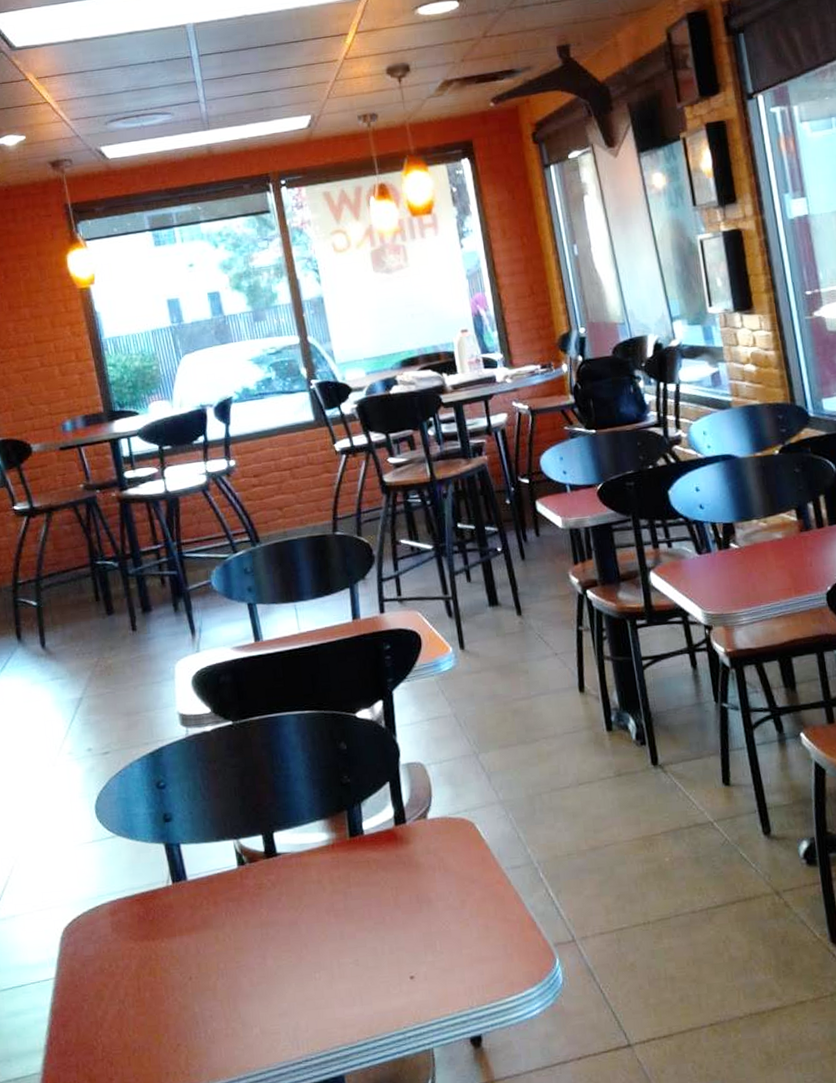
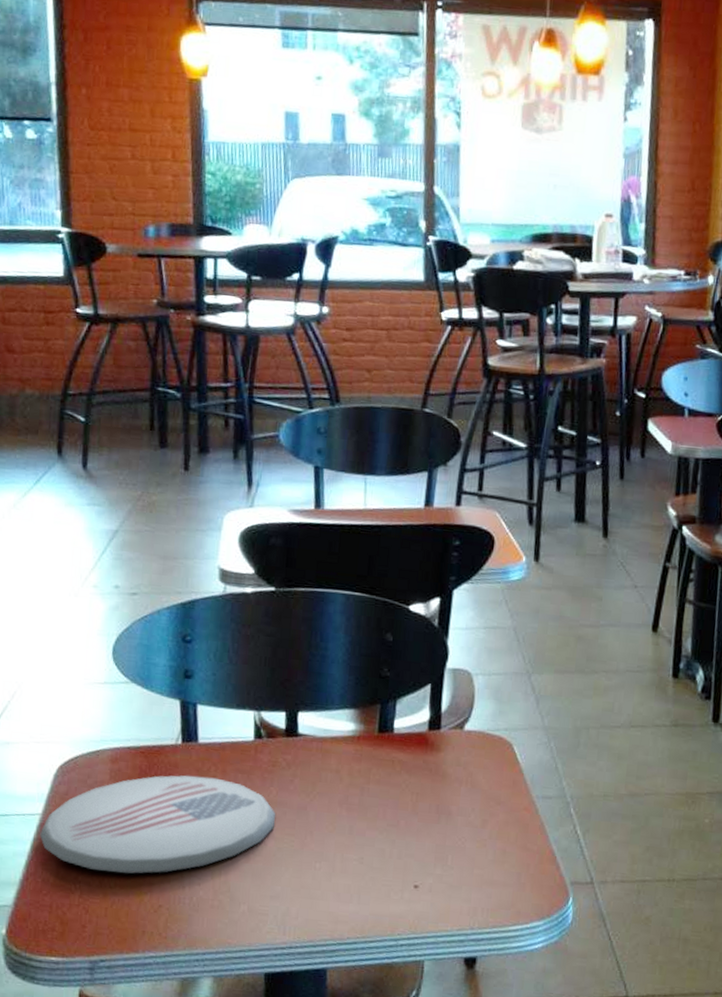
plate: none [55,910,271,1023] -> present [39,775,276,874]

